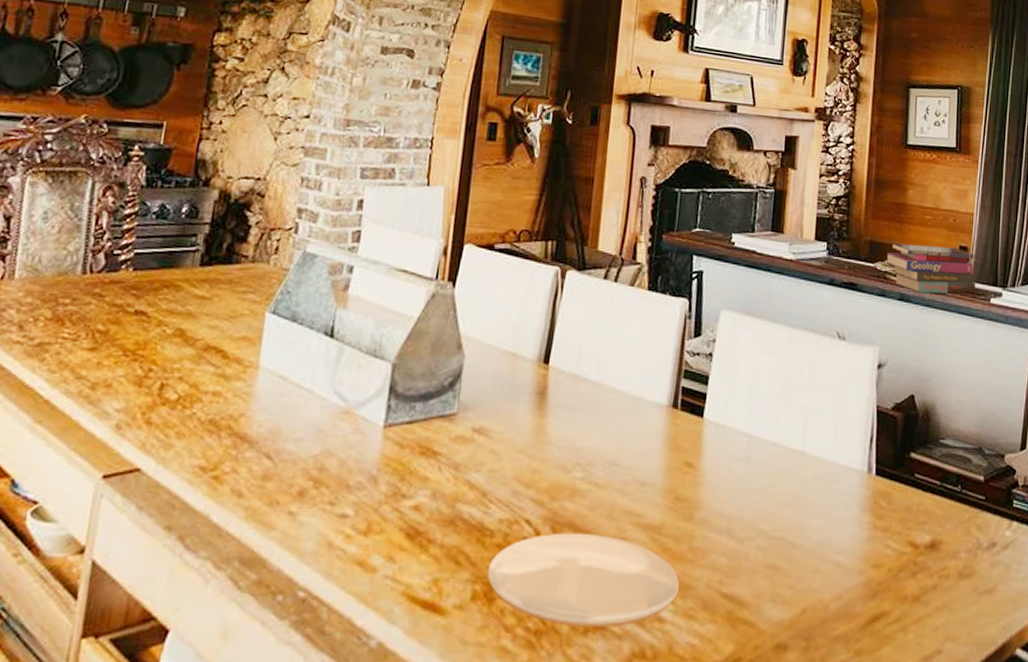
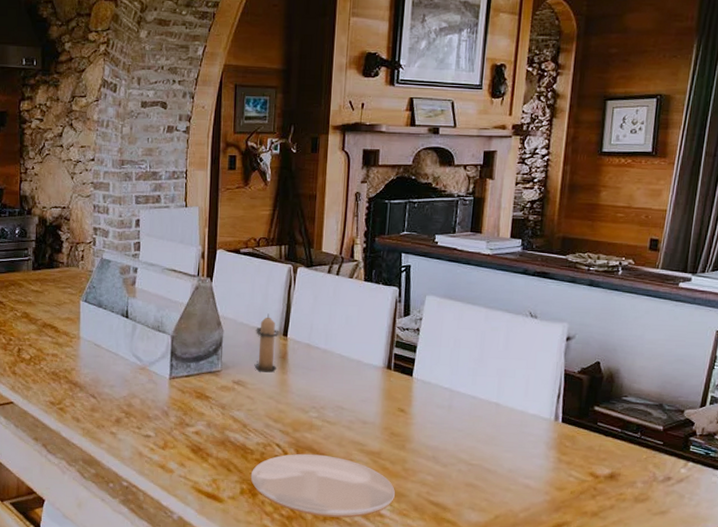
candle: none [502,332,539,415] -> present [254,313,280,373]
books: present [887,243,975,295] -> none [578,238,665,280]

